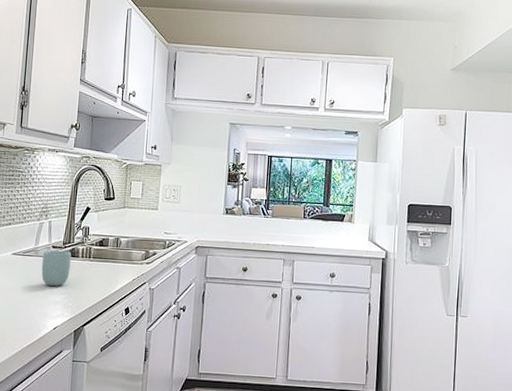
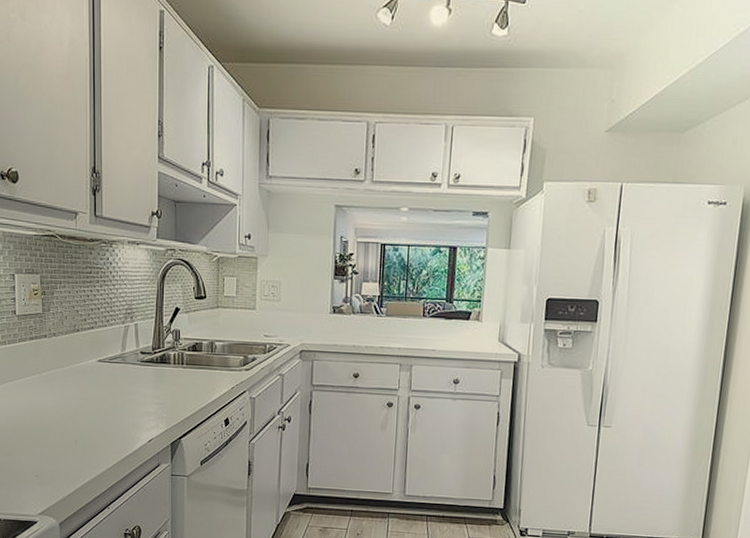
cup: present [41,250,71,286] -> none [131,356,162,396]

